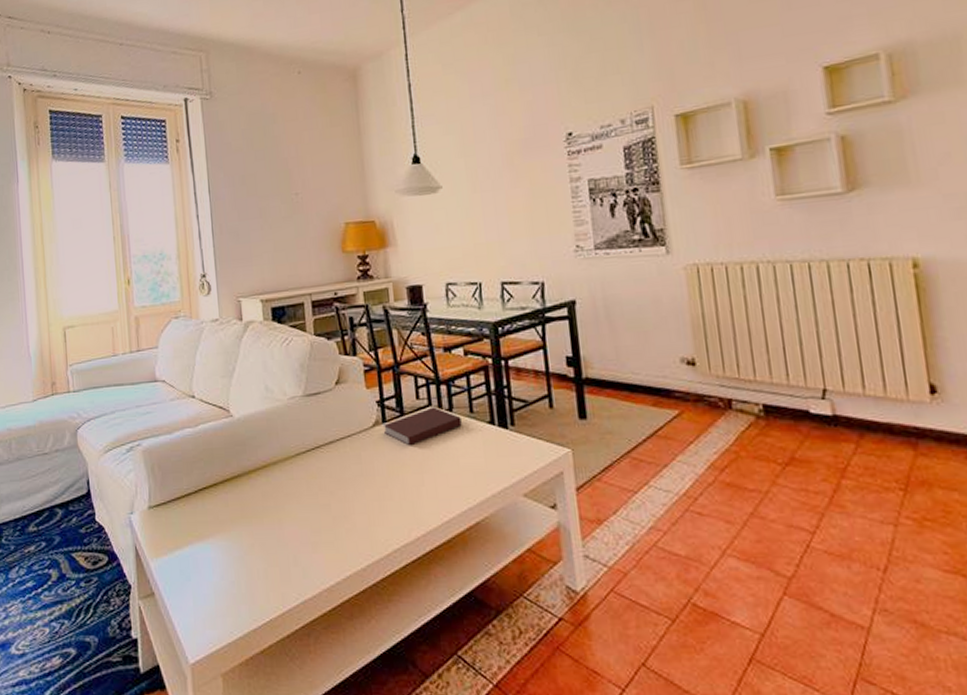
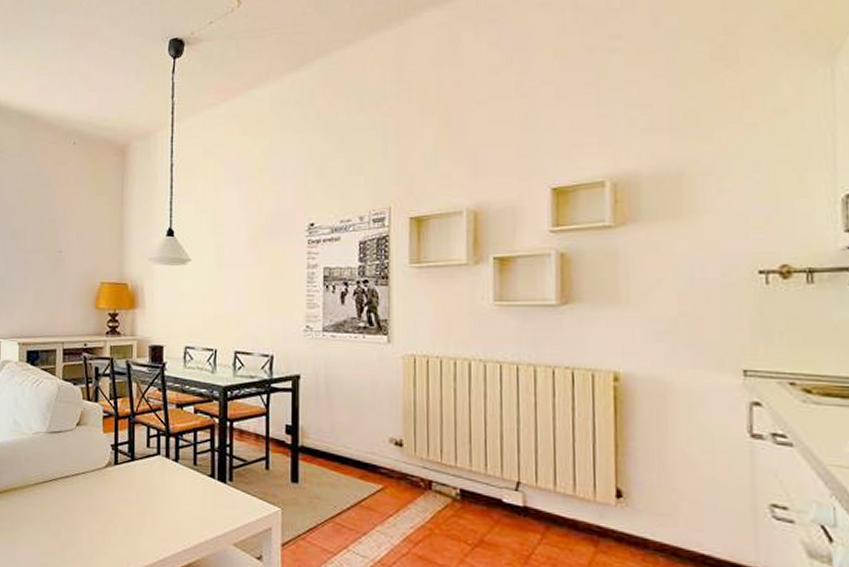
notebook: present [383,407,462,446] -> none [114,456,185,489]

